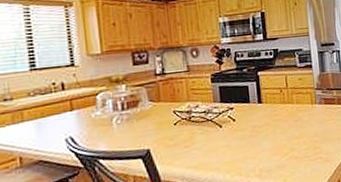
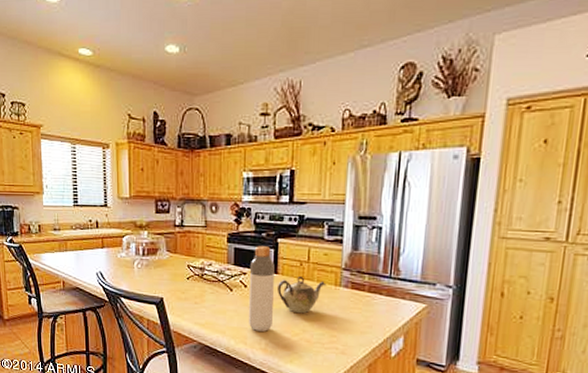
bottle: none [235,80,263,160] -> present [248,246,275,332]
teapot: none [263,101,305,135] -> present [278,275,327,314]

